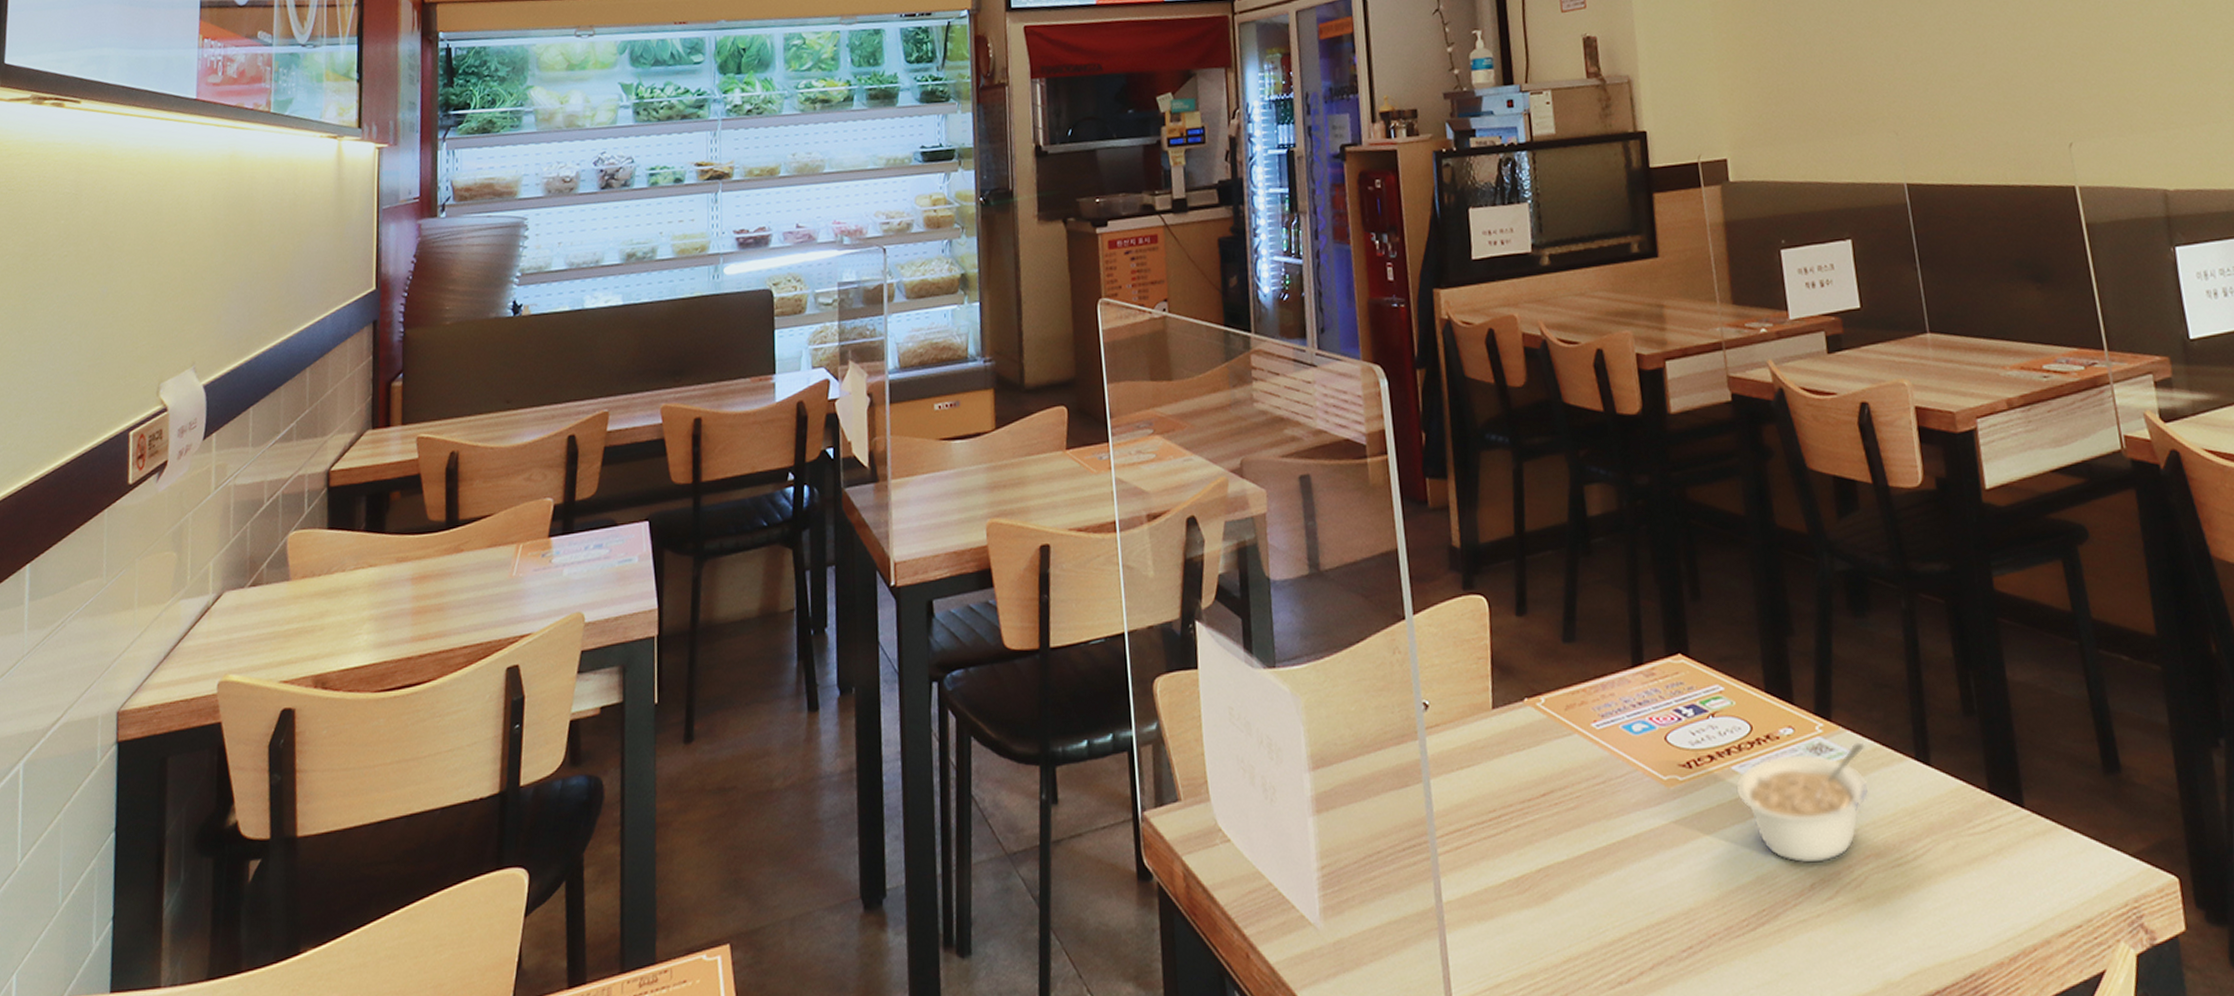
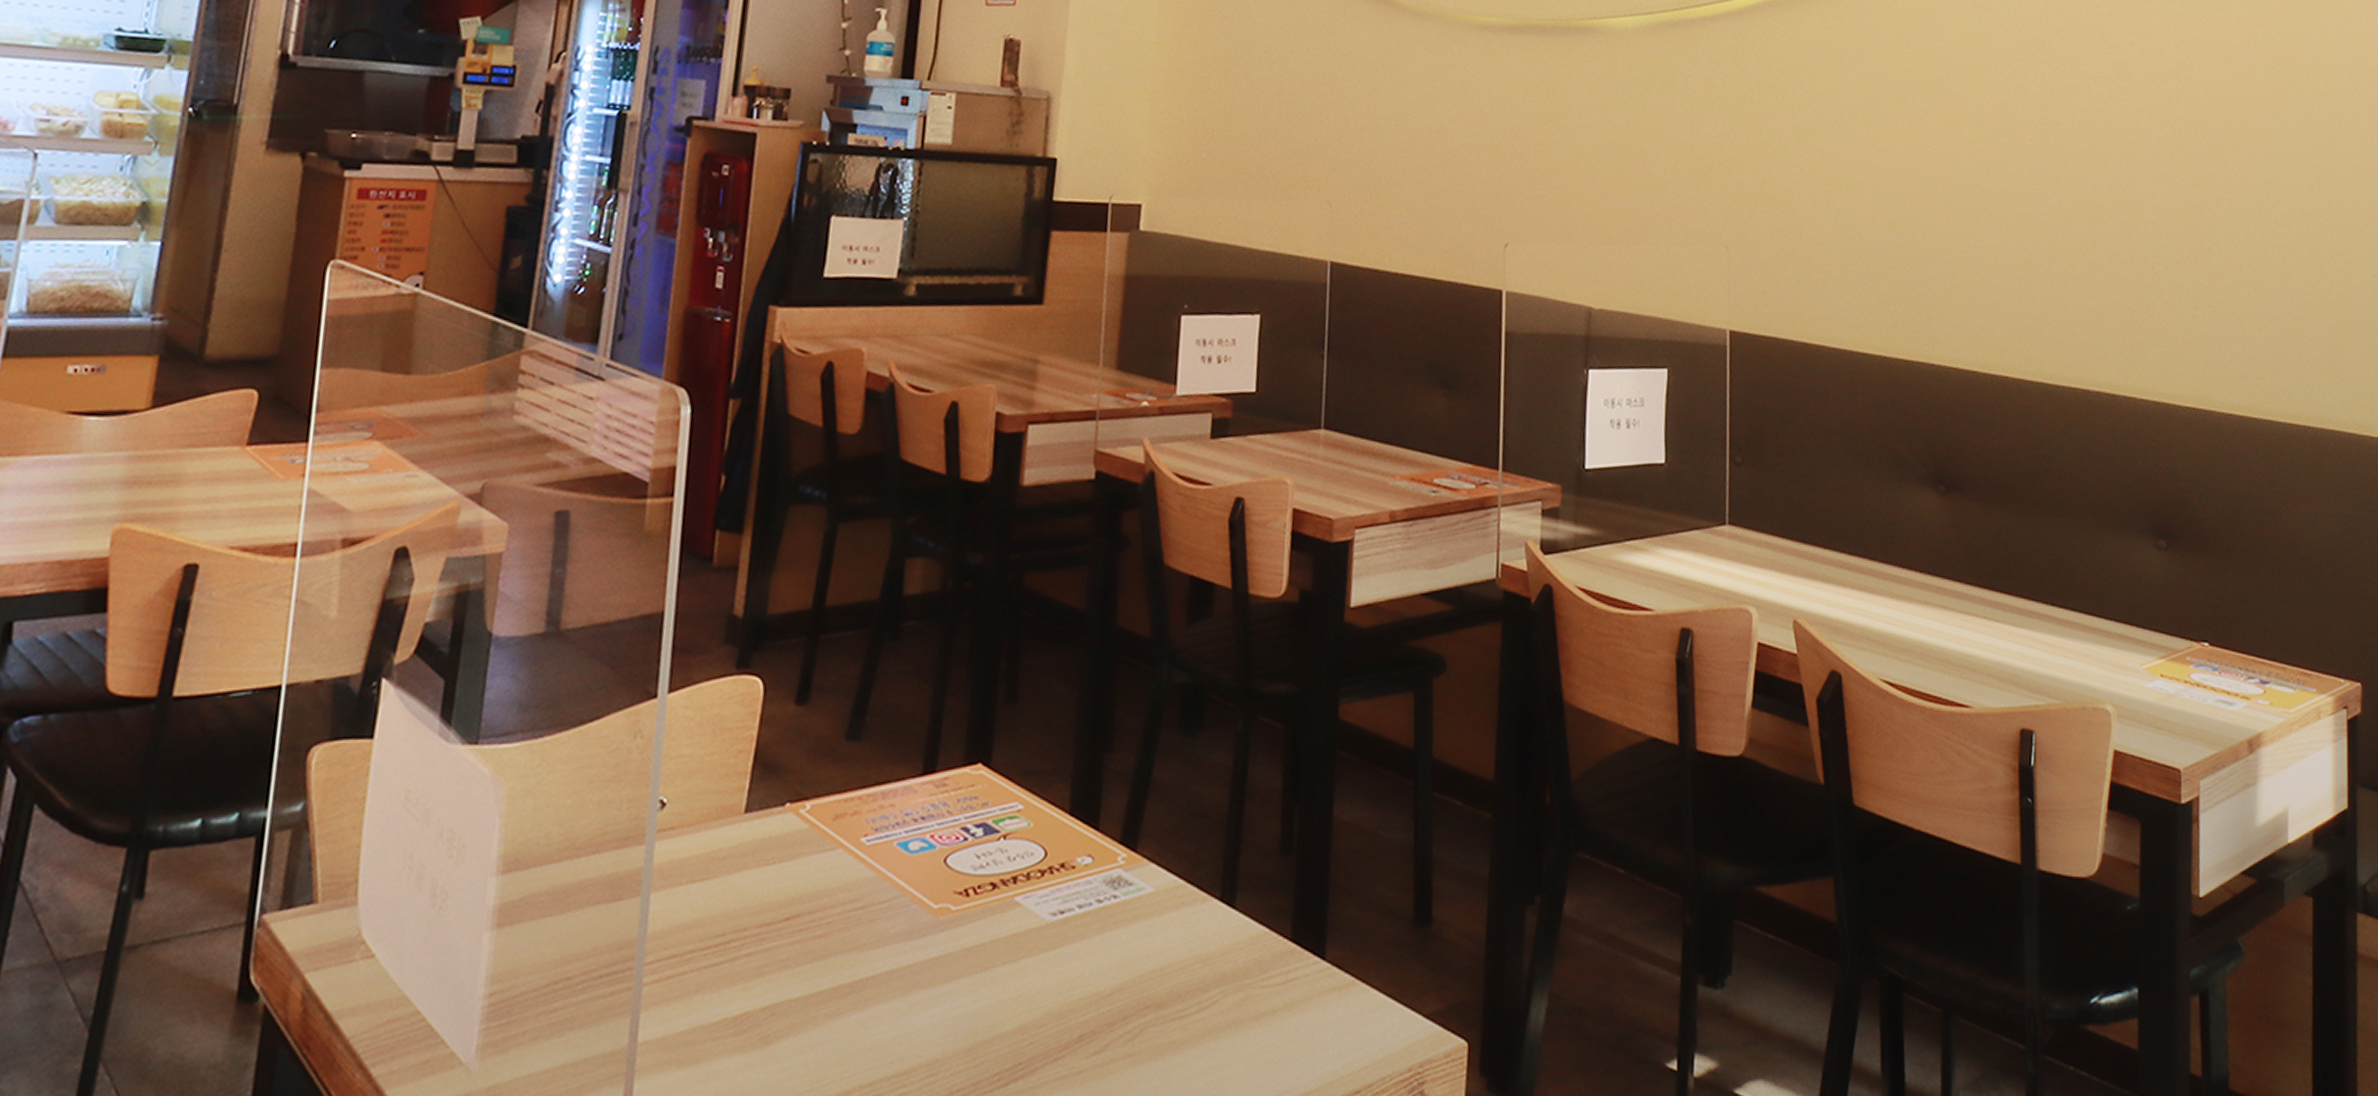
legume: present [1736,742,1868,863] -> none [1015,878,1169,1012]

